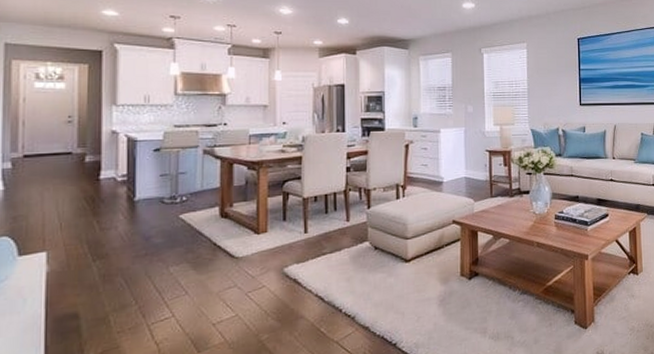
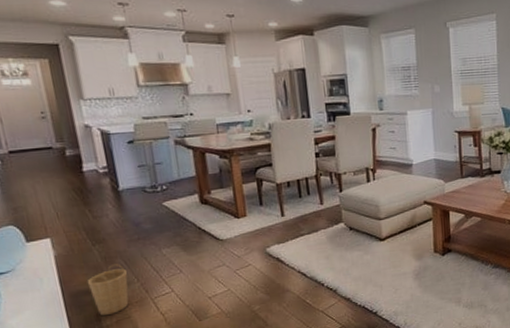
basket: none [77,283,126,346] -> present [87,264,129,316]

